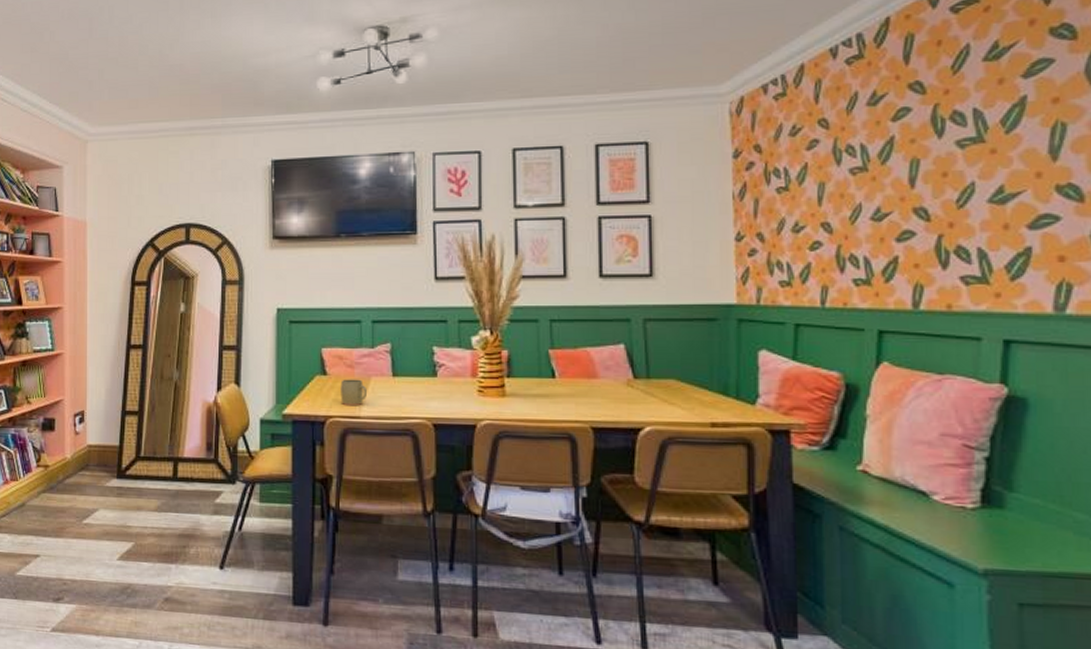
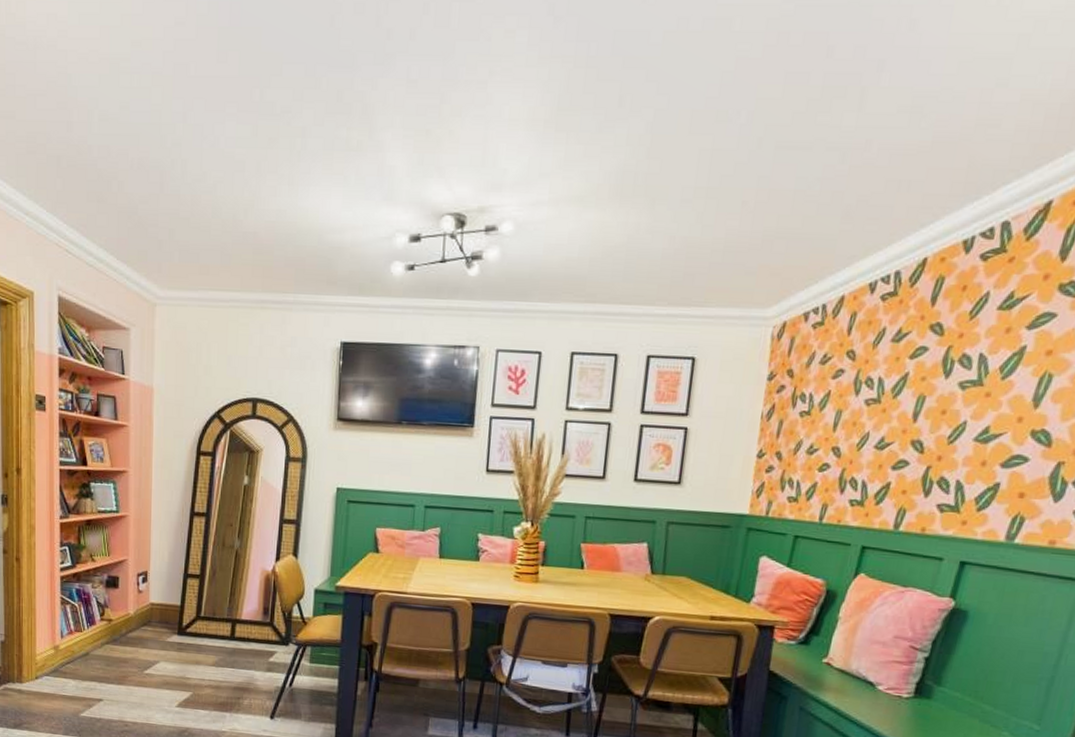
mug: present [340,379,368,405] -> none [390,557,416,582]

